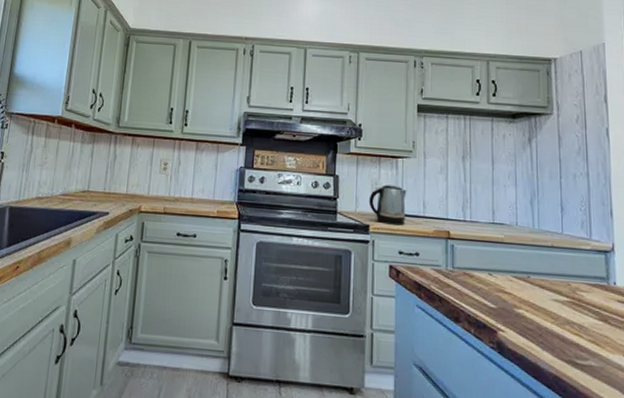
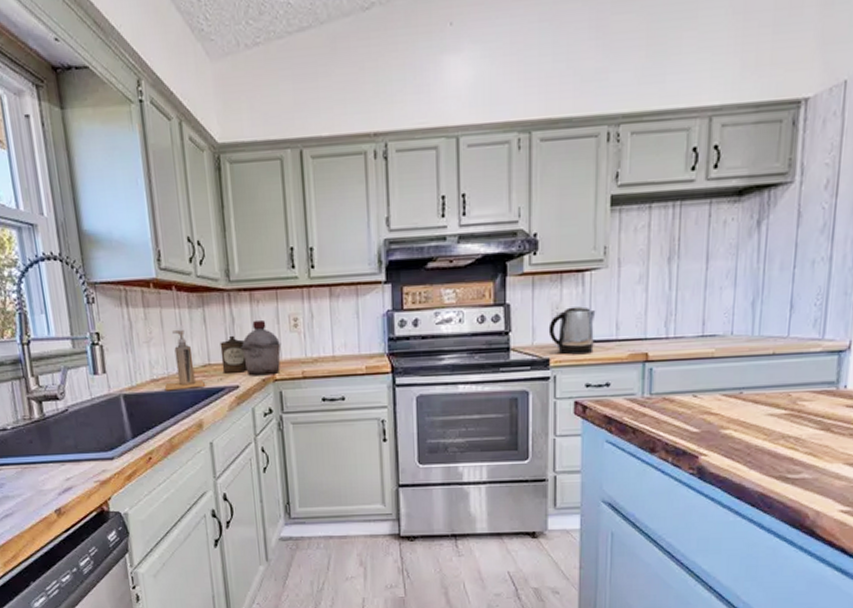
soap dispenser: none [45,158,81,210] -> present [164,329,205,391]
canister: none [98,169,120,202] -> present [219,335,248,373]
canister: none [117,160,151,207] -> present [241,319,282,376]

